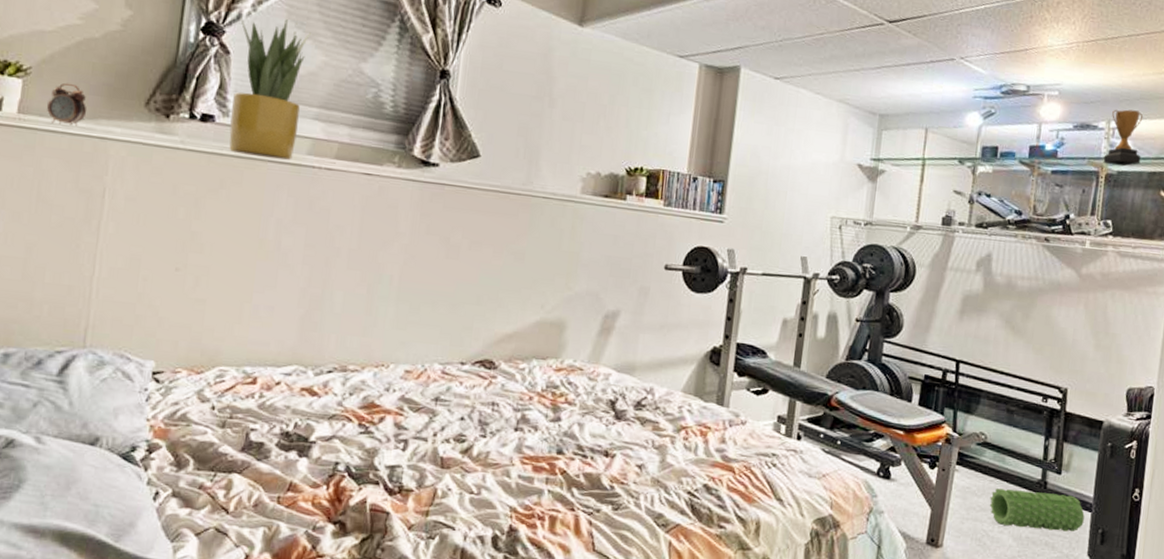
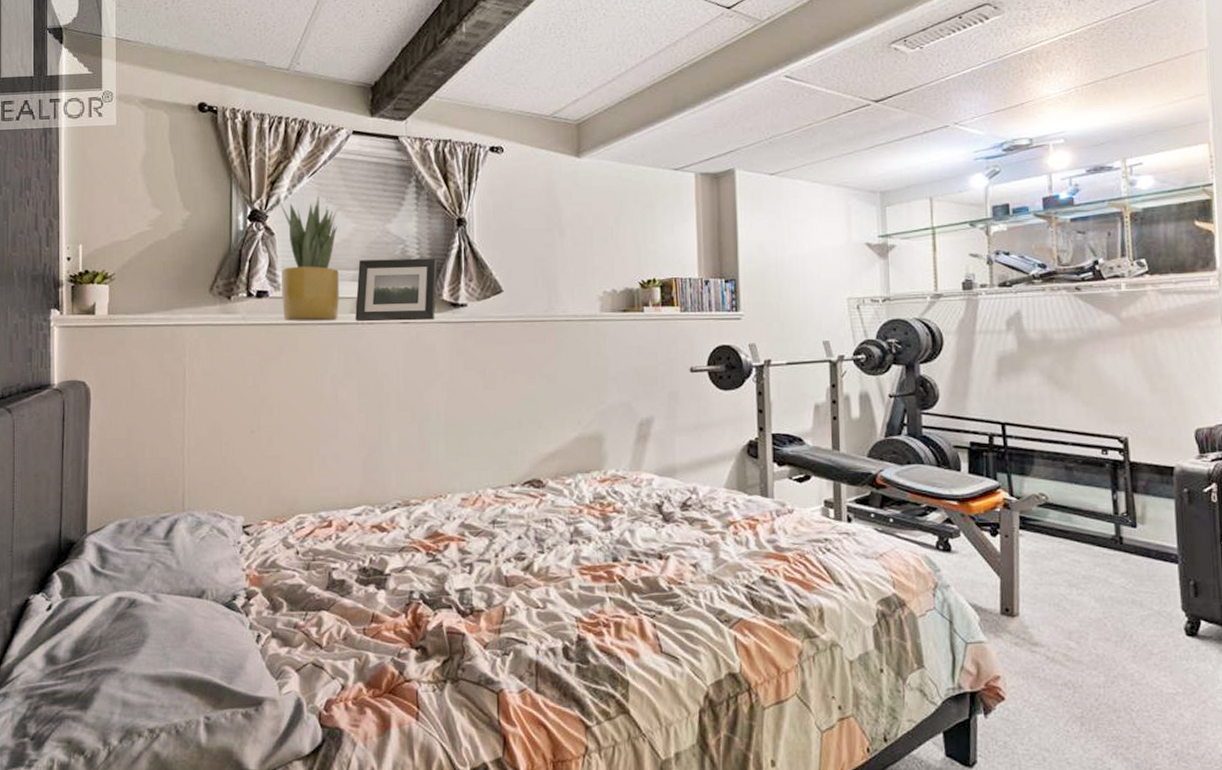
alarm clock: present [47,83,86,126] -> none [131,282,162,319]
picture frame: none [312,98,412,176] -> present [355,258,437,322]
foam roller: present [989,488,1085,532] -> none [1062,548,1171,588]
trophy: present [1103,109,1143,167] -> none [1125,144,1167,203]

